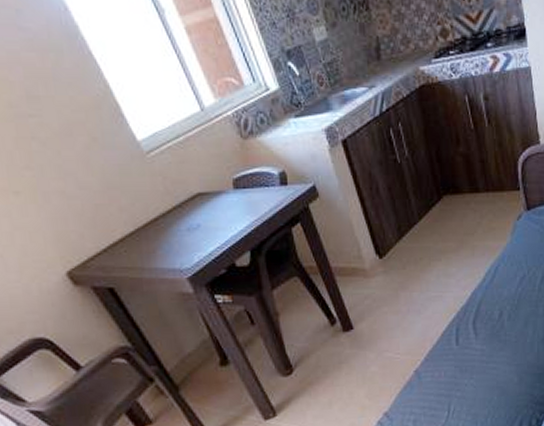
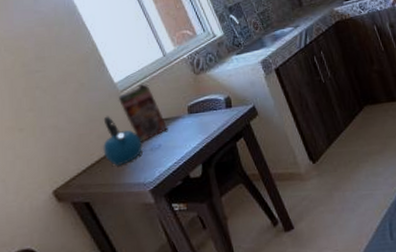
kettle: none [125,183,177,247] -> present [103,116,142,166]
cereal box: none [143,145,209,220] -> present [118,84,168,142]

